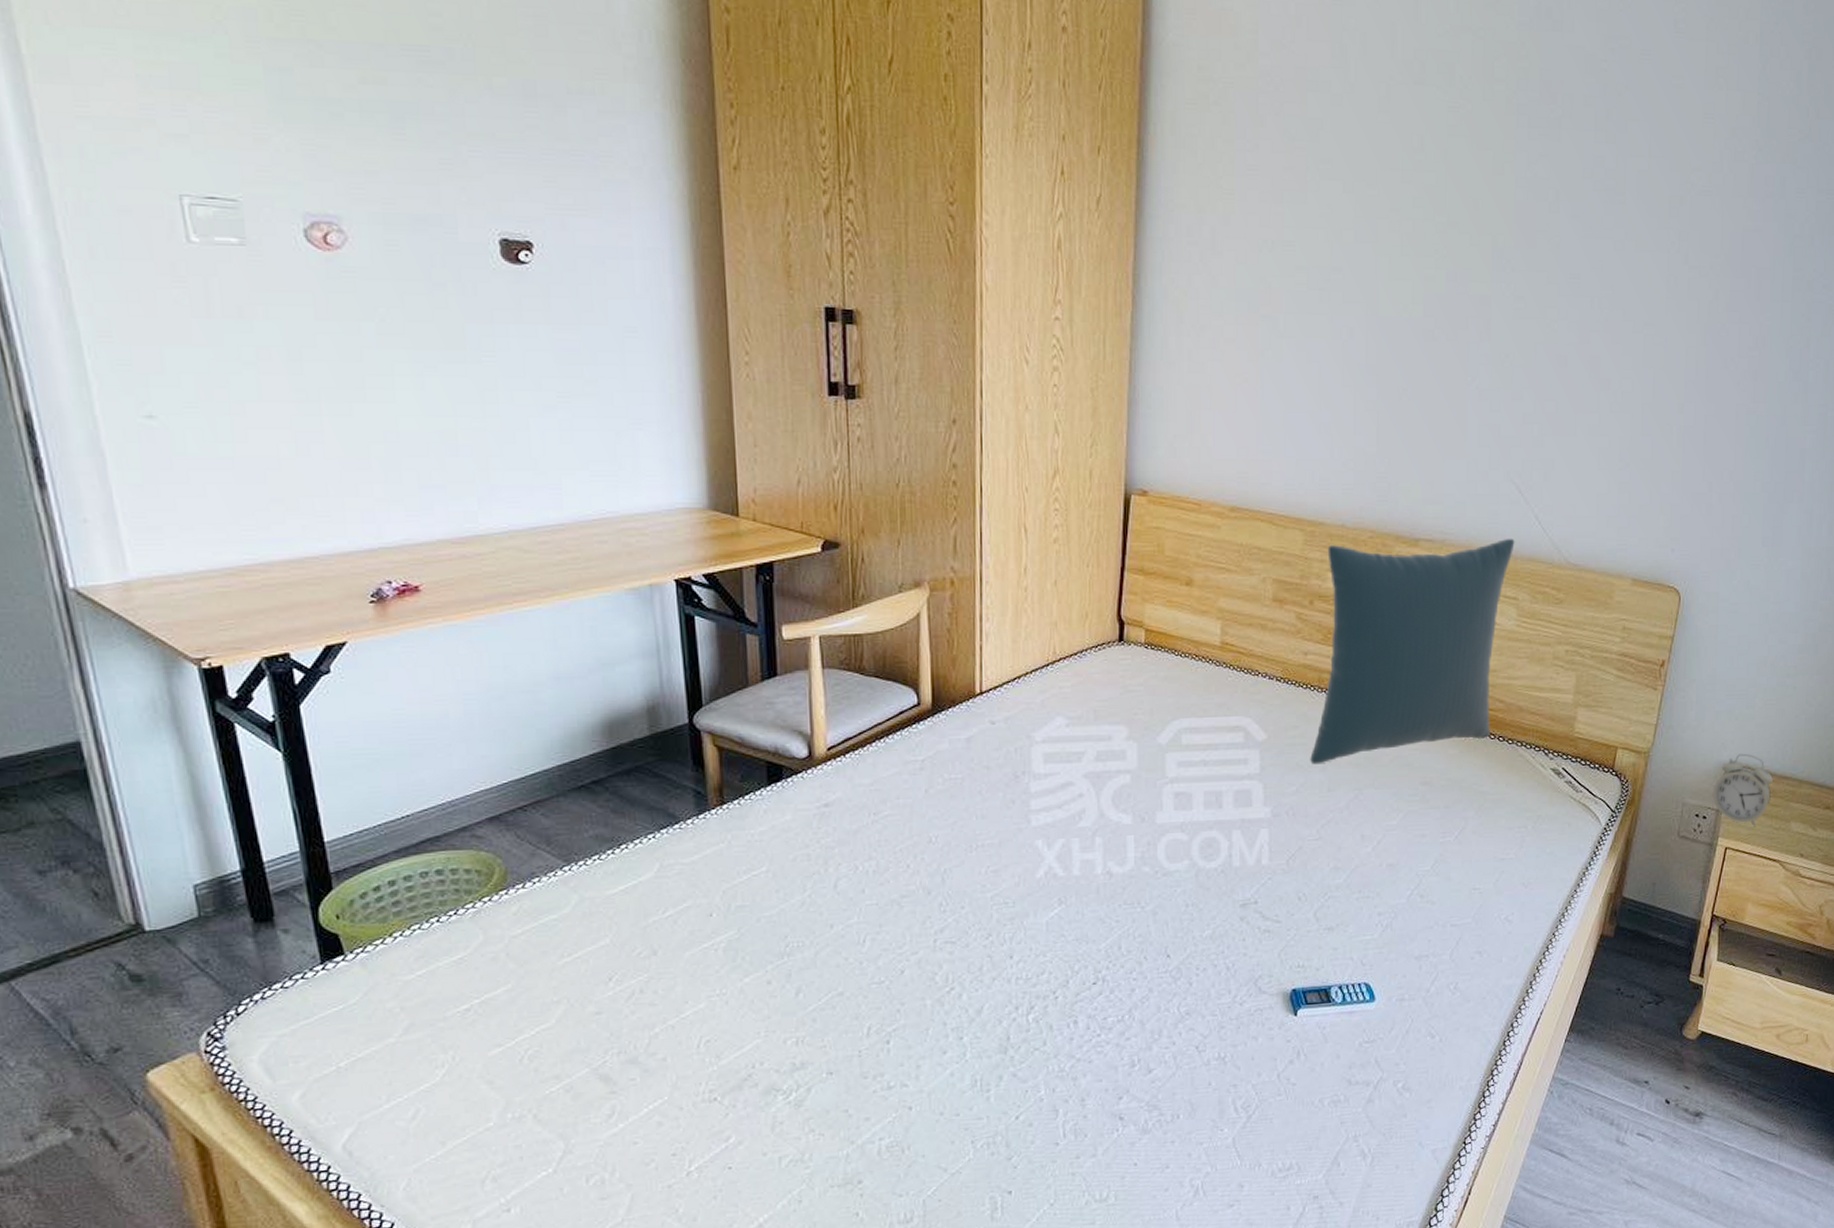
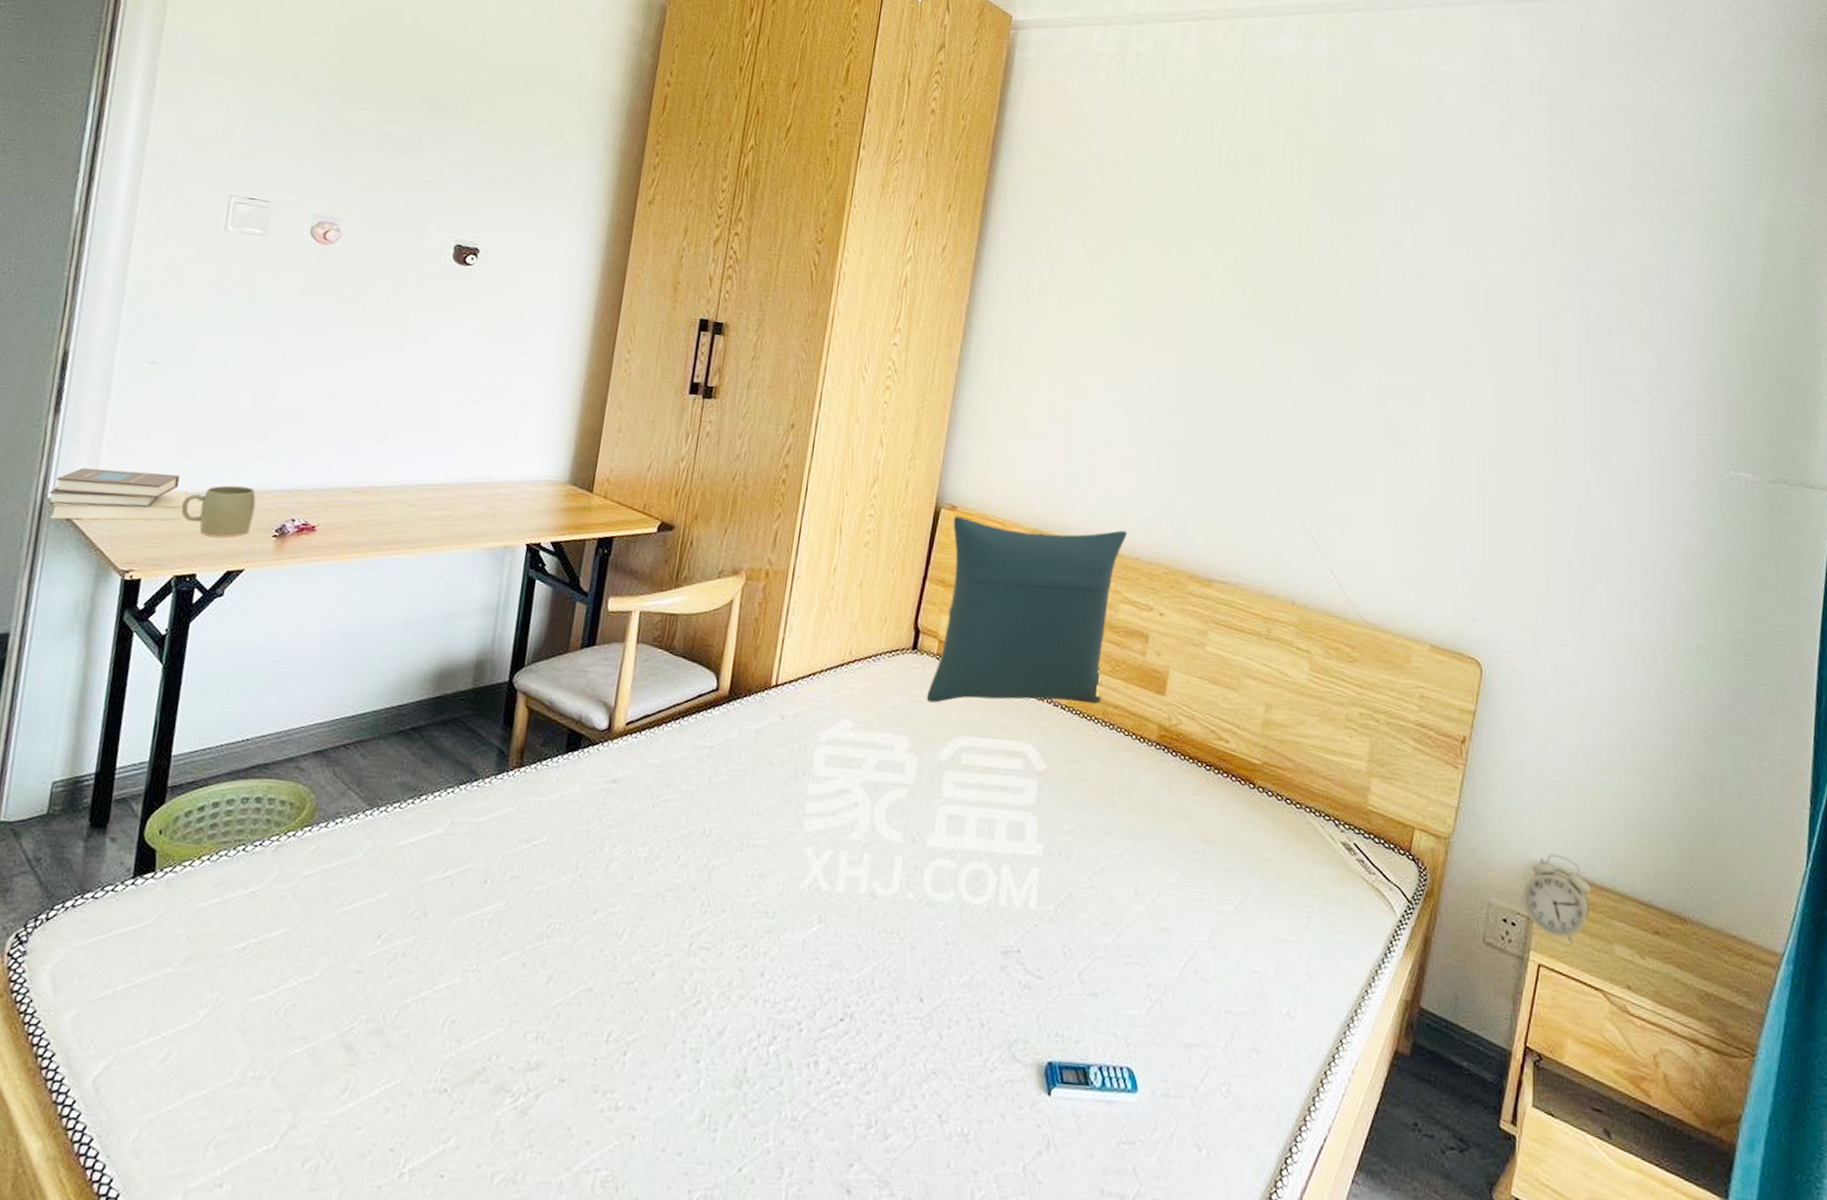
books: none [68,545,251,612] -> present [47,467,188,521]
mug: none [245,551,340,611] -> present [181,485,257,538]
pillow: none [1139,498,1329,691] -> present [926,515,1127,704]
pillow: present [1310,538,1515,763] -> none [1088,577,1309,803]

